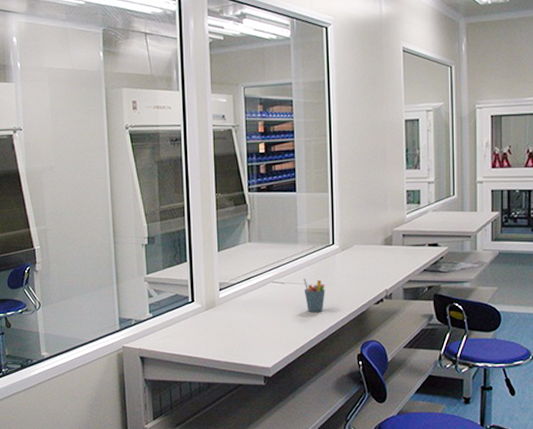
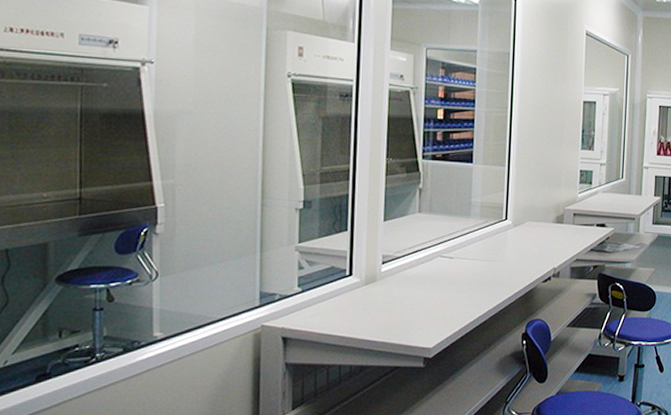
pen holder: present [304,278,325,312] -> none [473,254,495,289]

